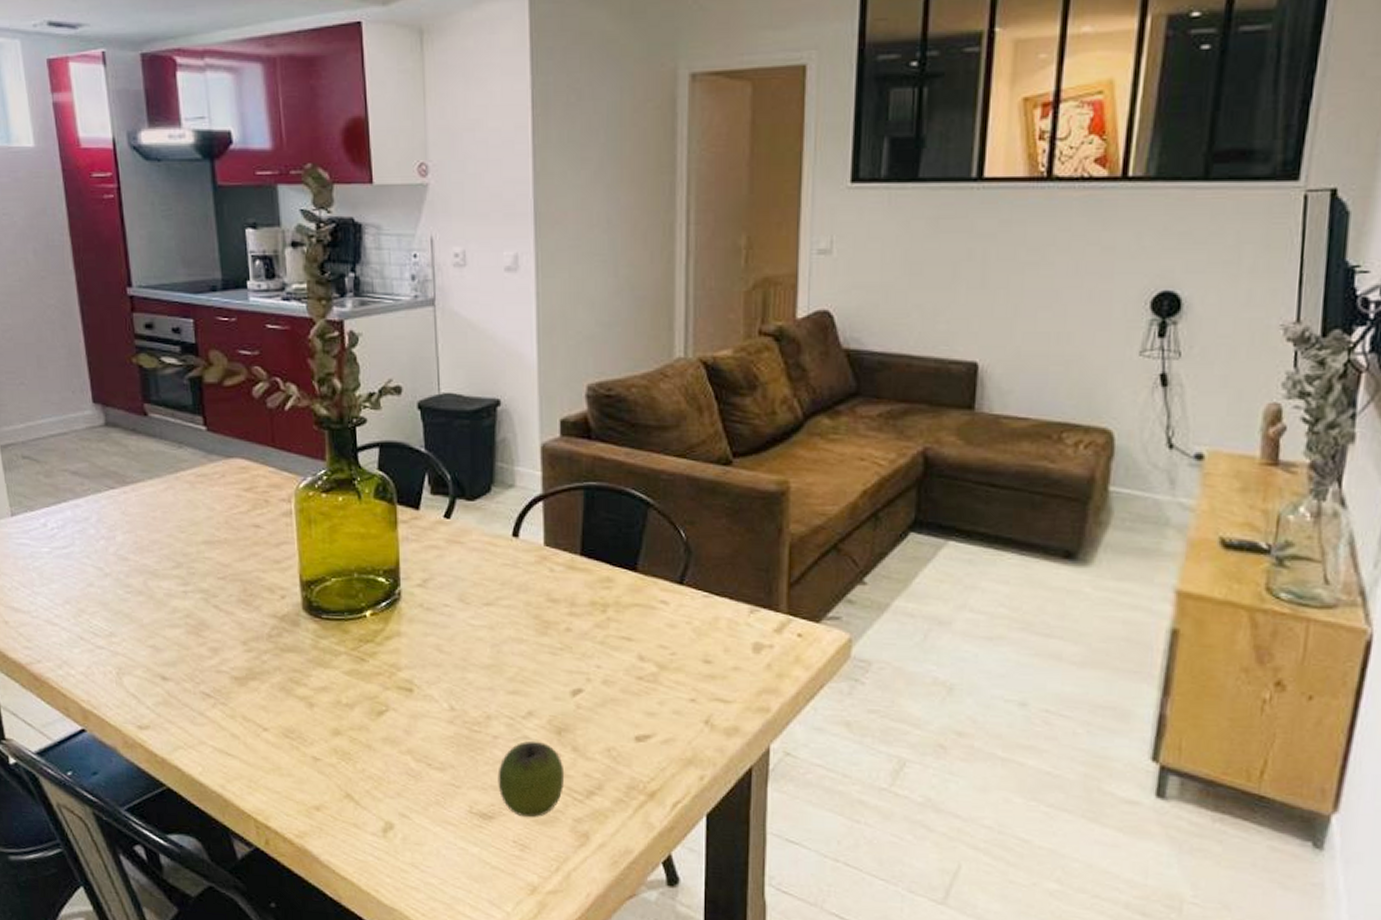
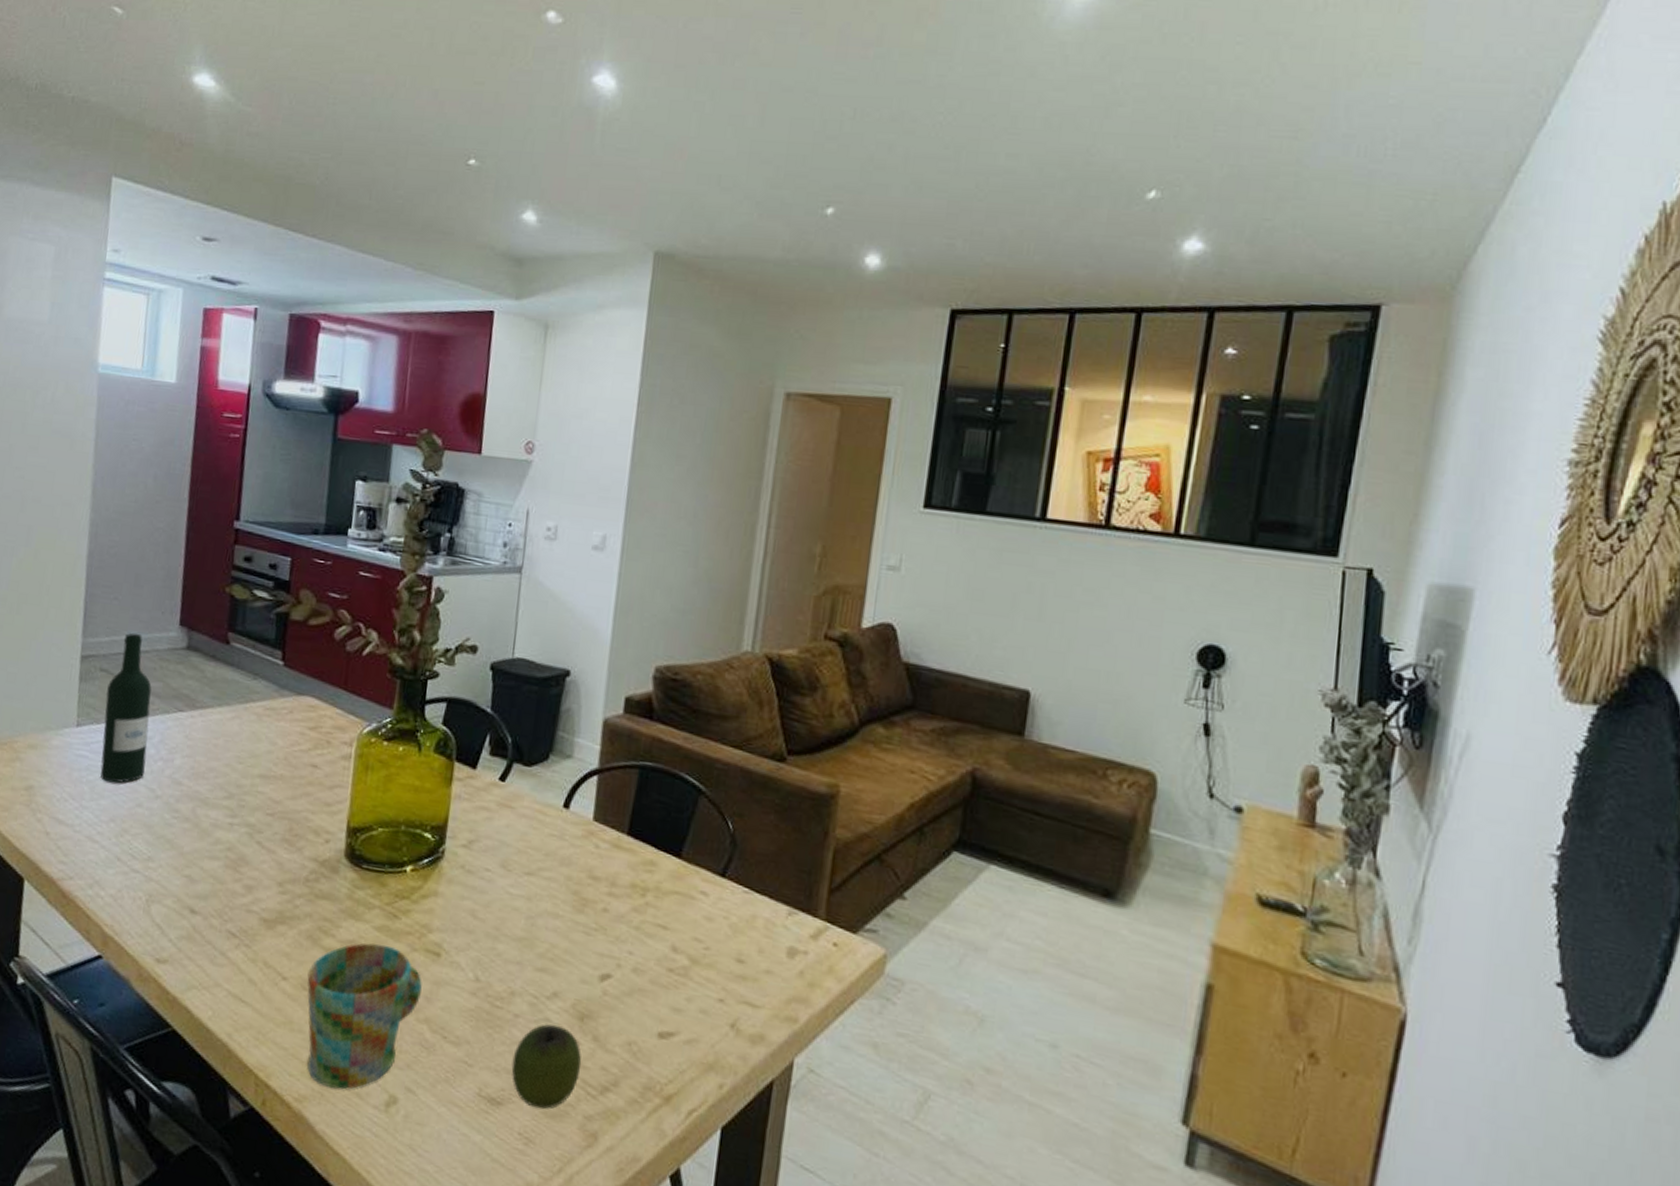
wine bottle: none [33,416,90,567] -> present [100,633,152,784]
mug: none [287,687,400,823] -> present [306,943,422,1090]

